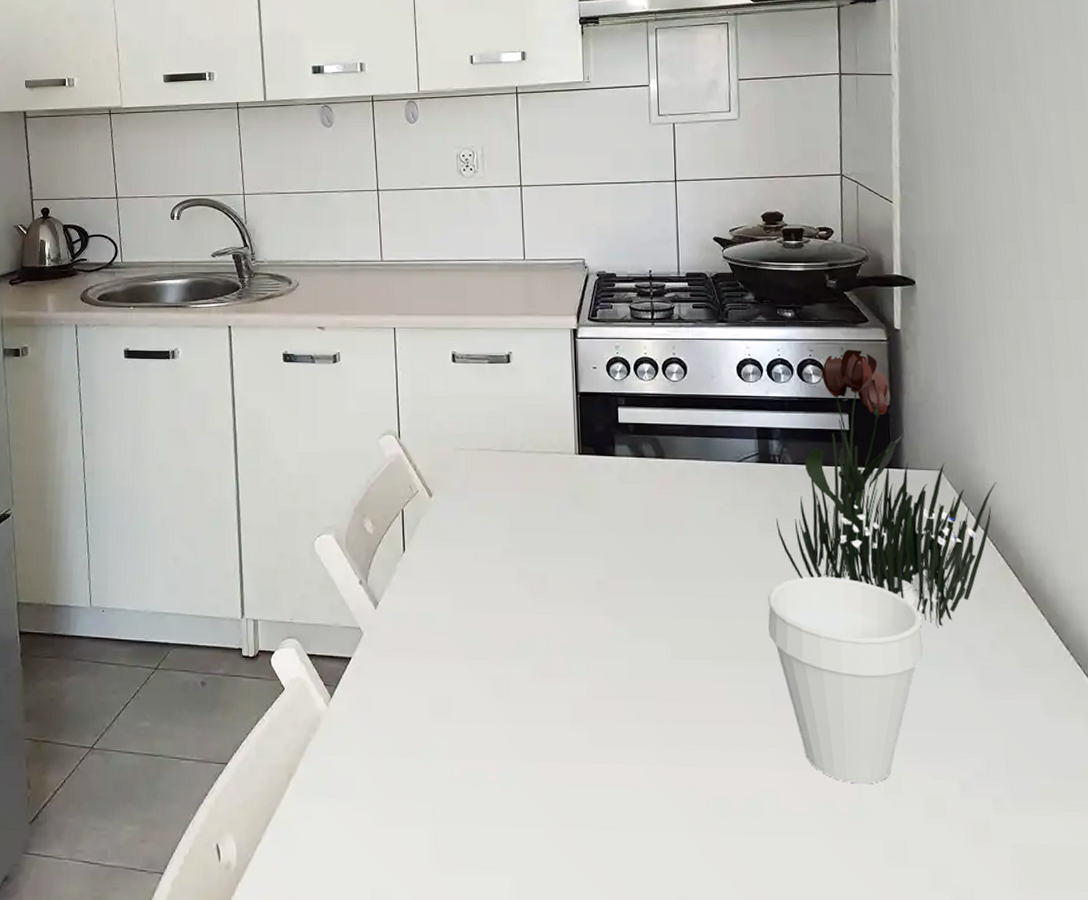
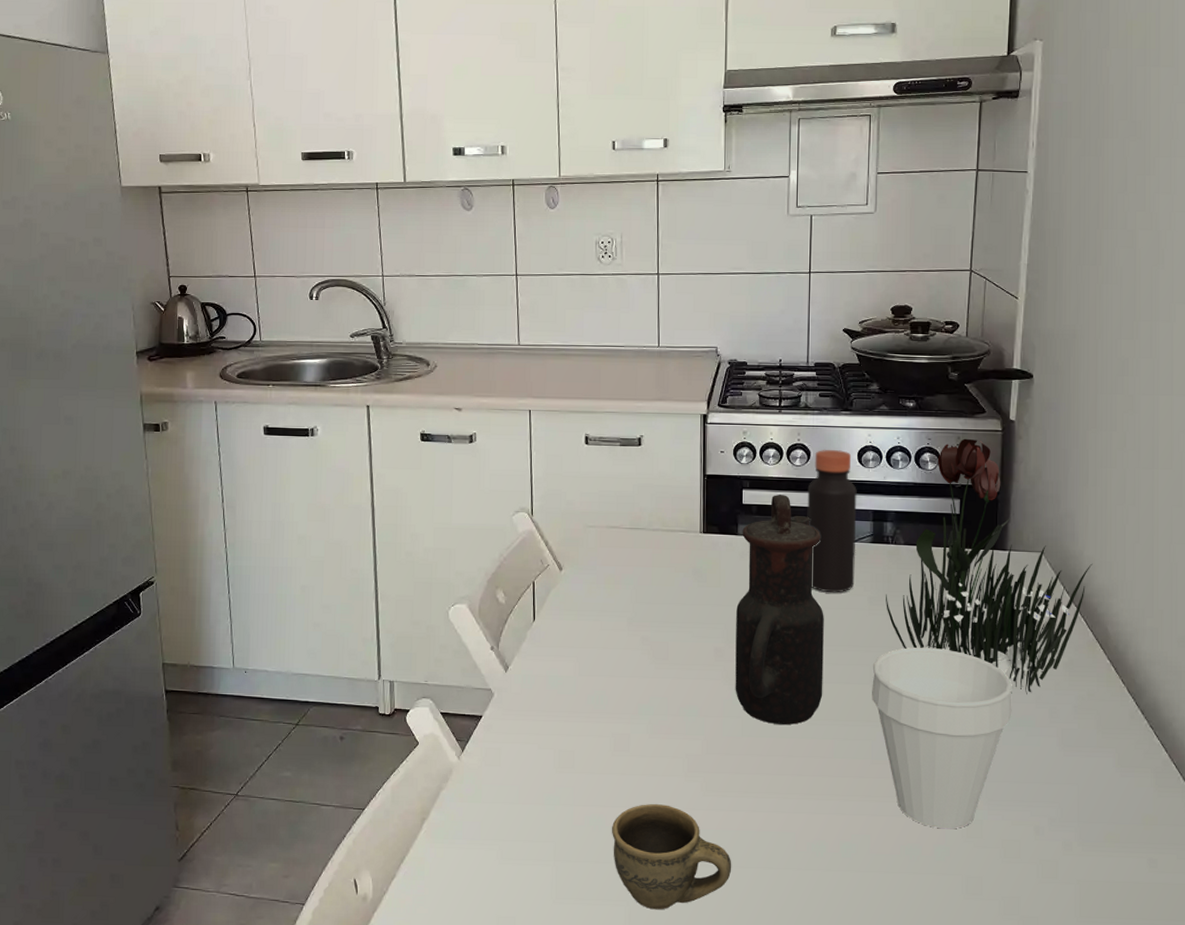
cup: none [493,756,627,880] -> present [611,804,732,910]
teapot: none [617,411,716,665] -> present [735,494,824,725]
bottle: none [686,364,742,518] -> present [807,450,857,593]

